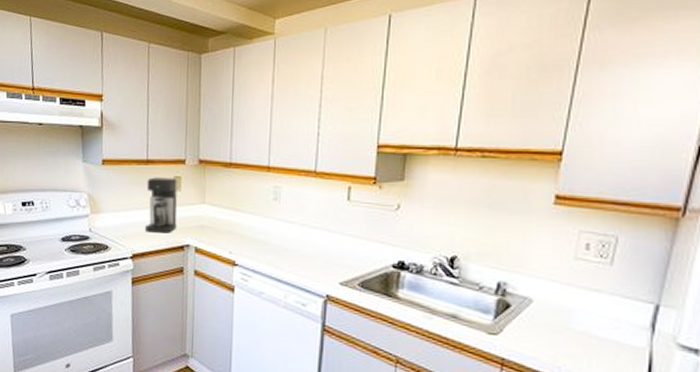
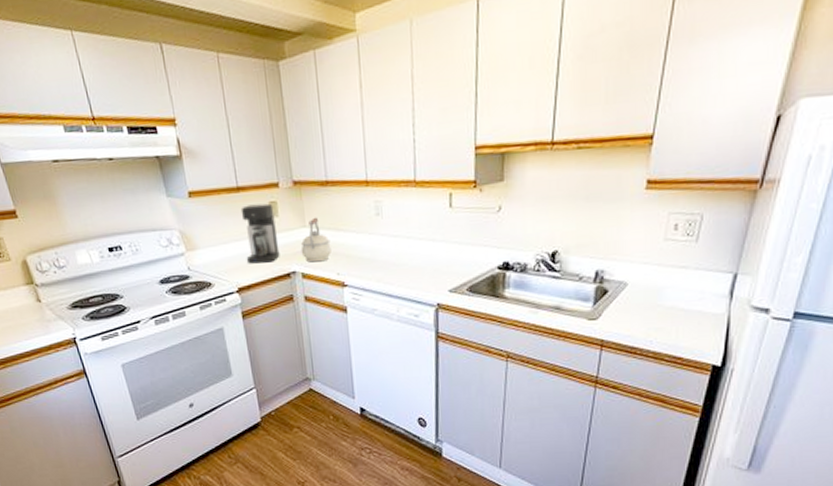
kettle: none [197,195,228,239] -> present [300,217,333,263]

